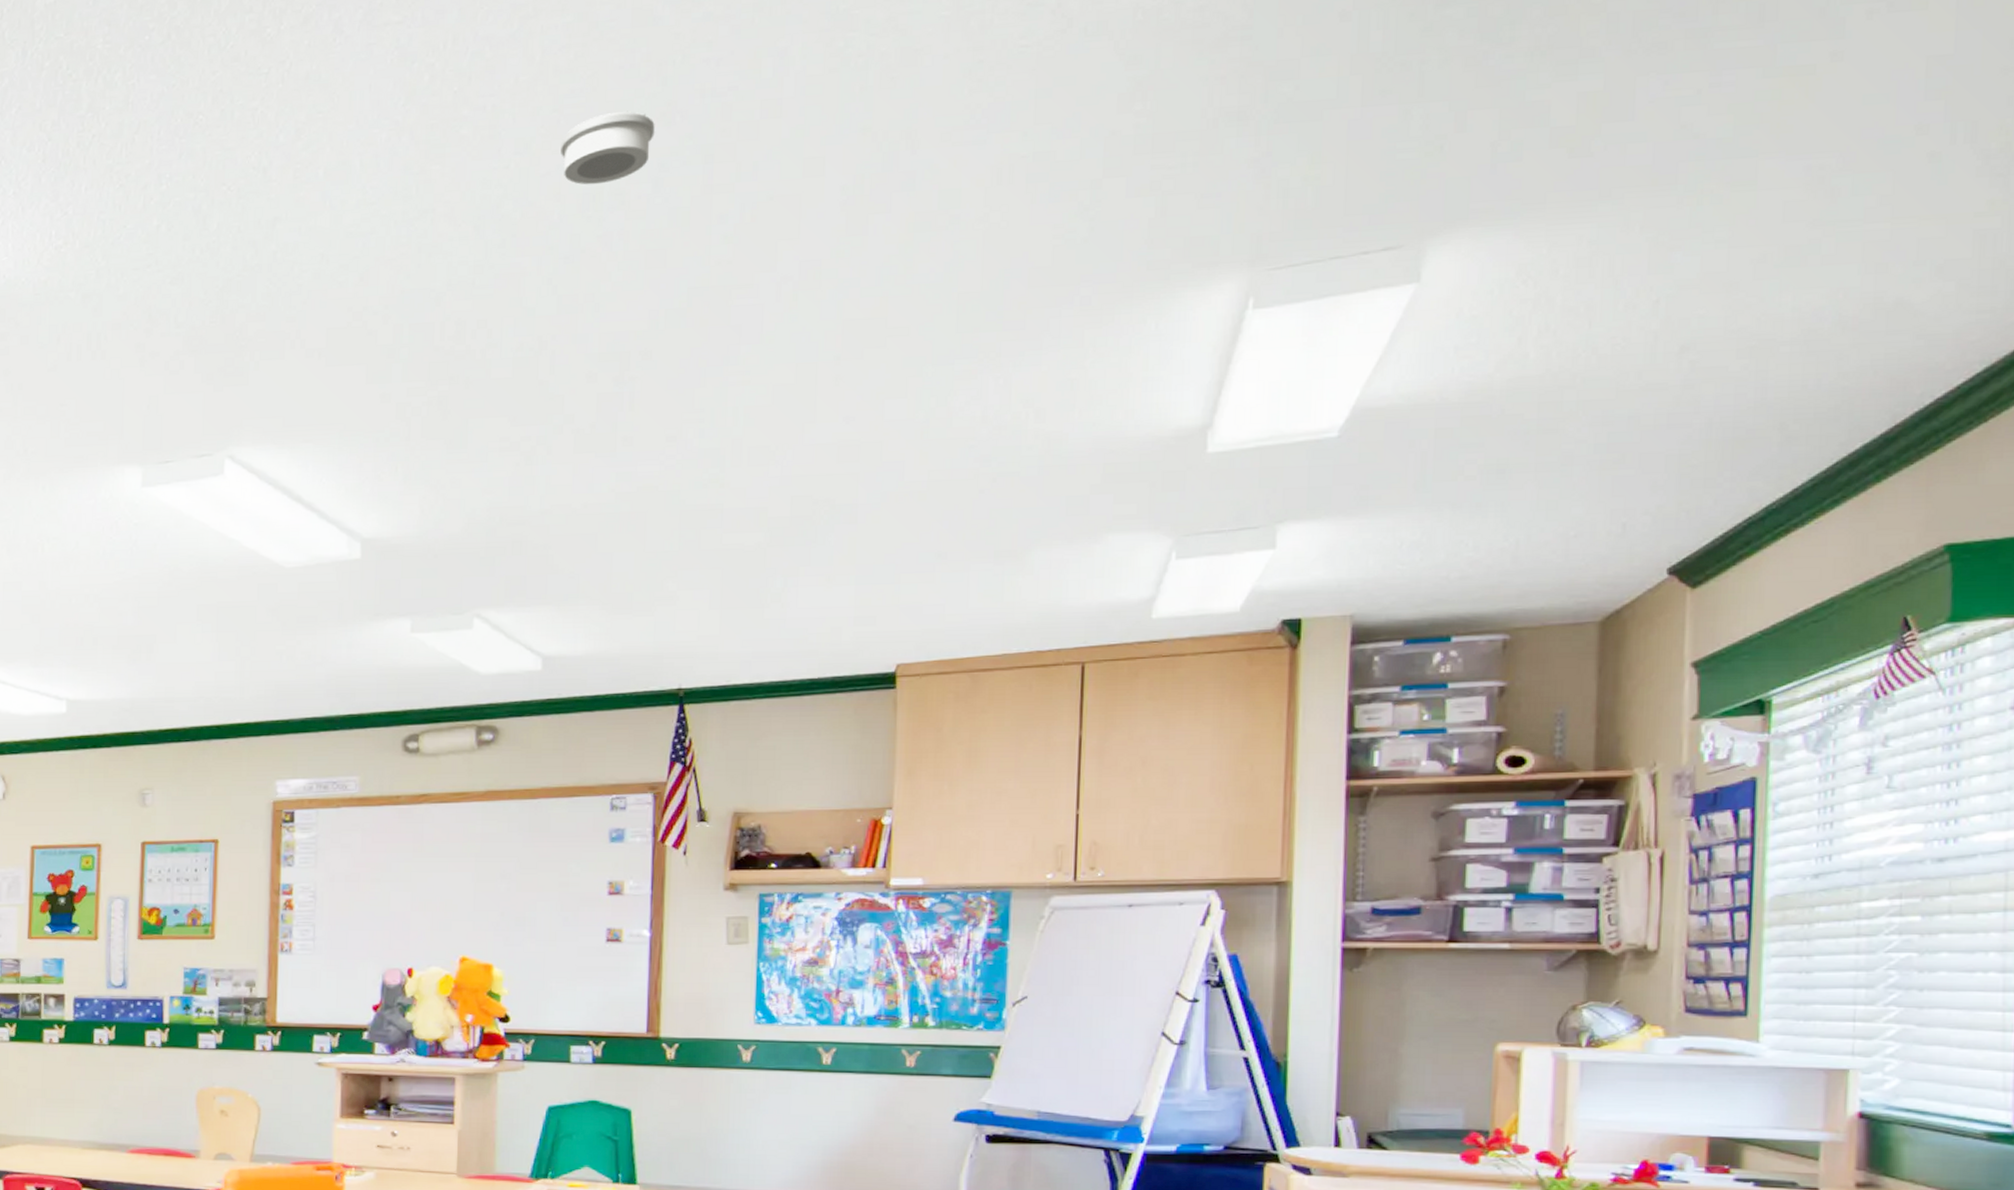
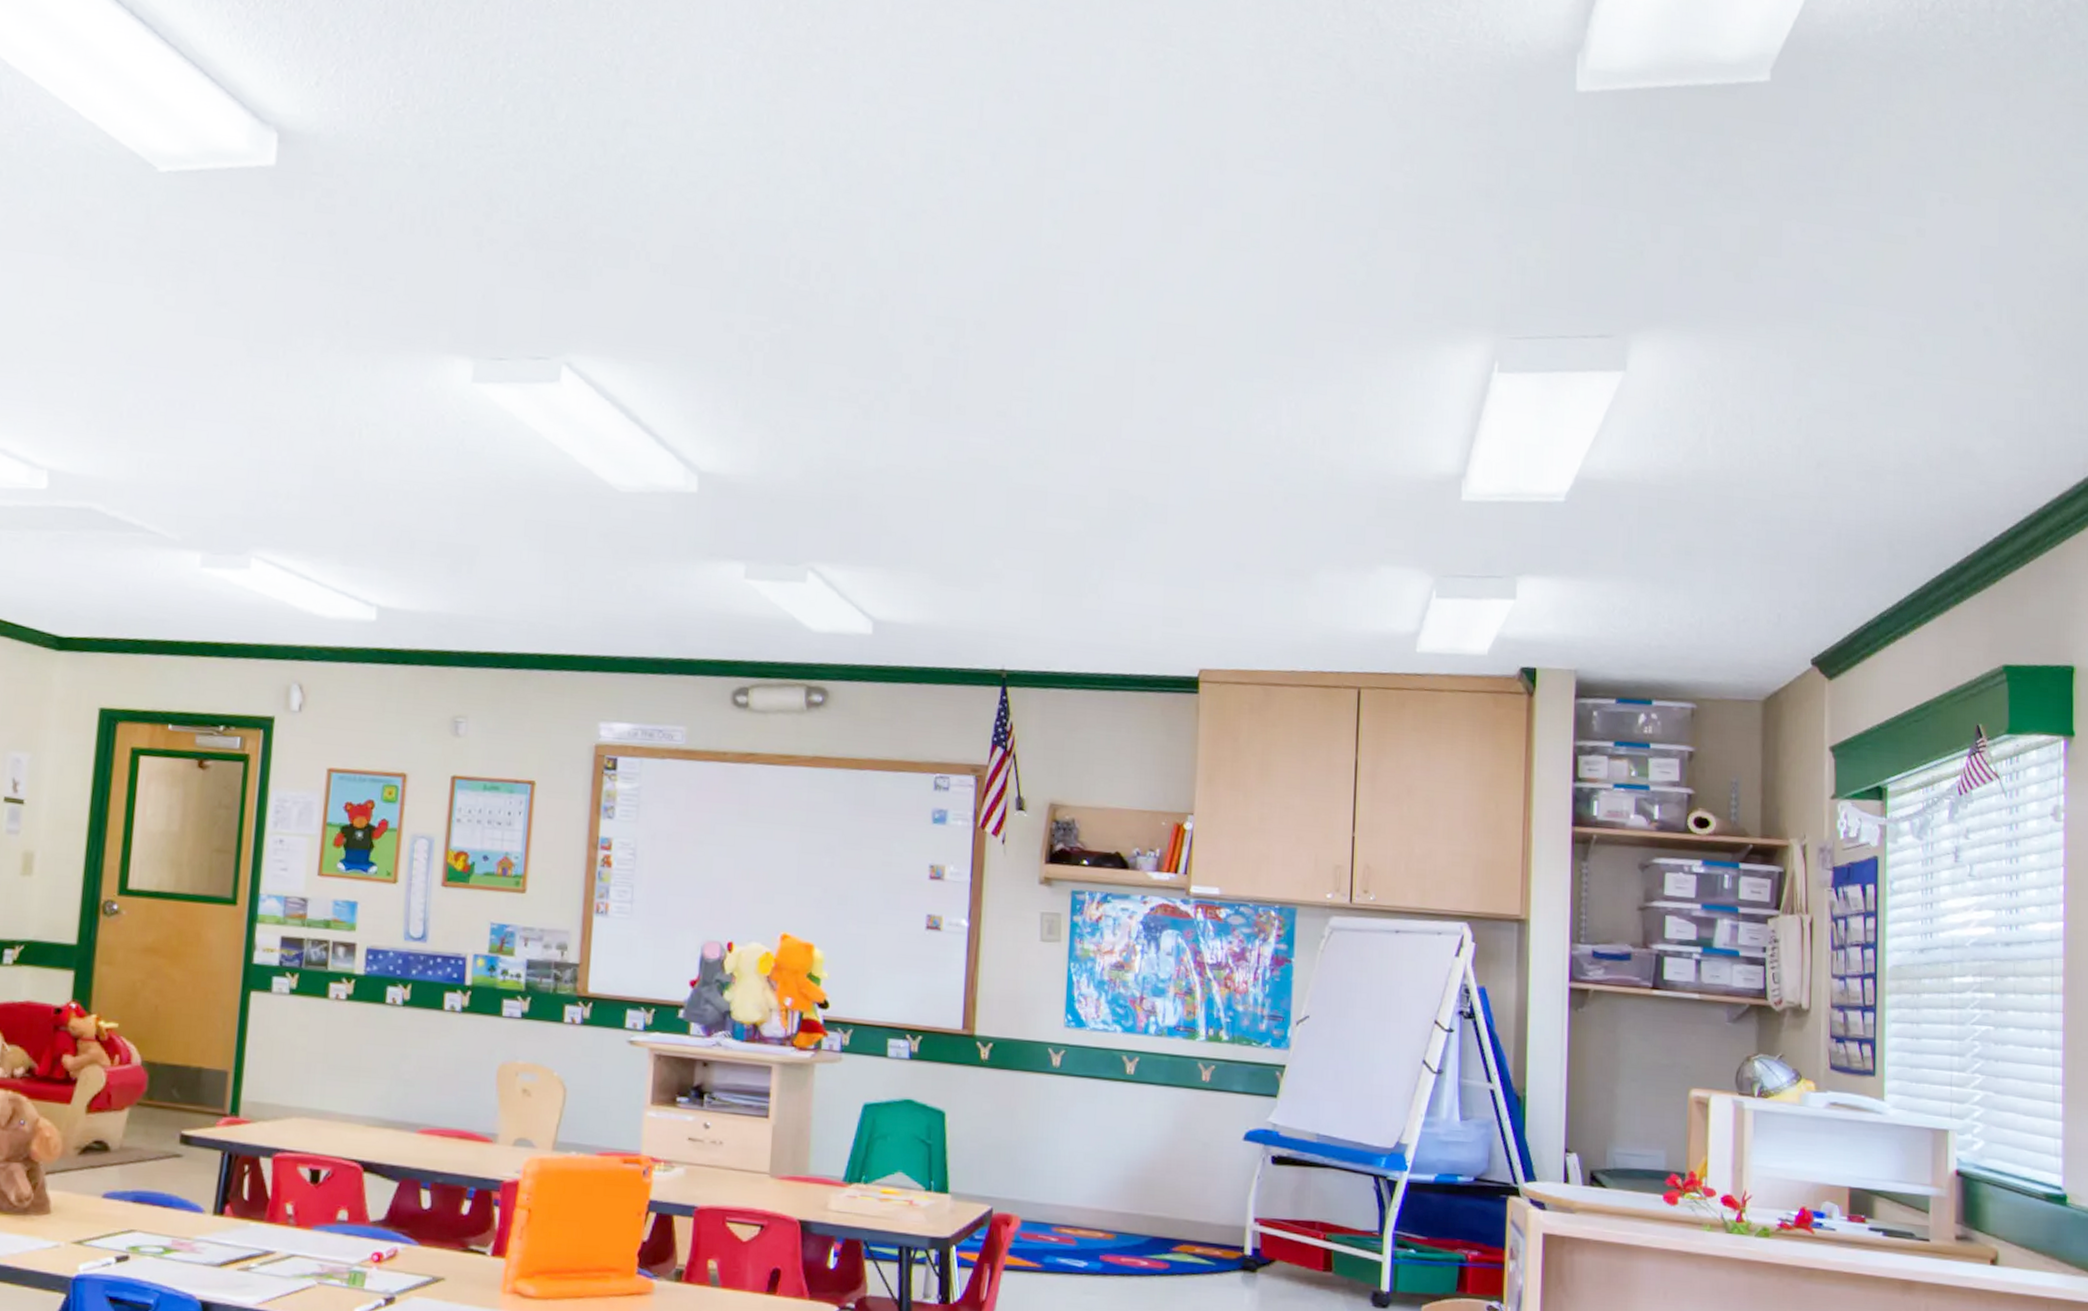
smoke detector: present [561,111,655,185] -> none [906,79,994,148]

